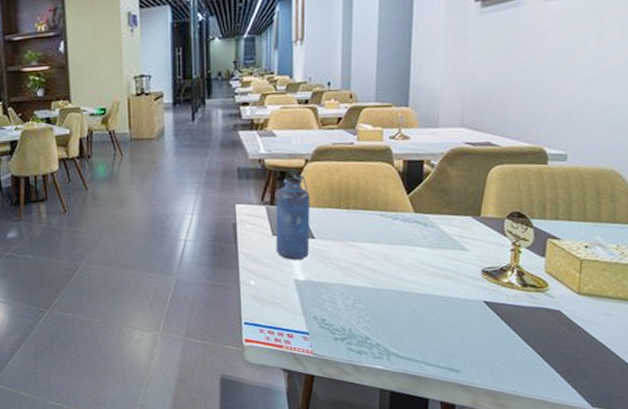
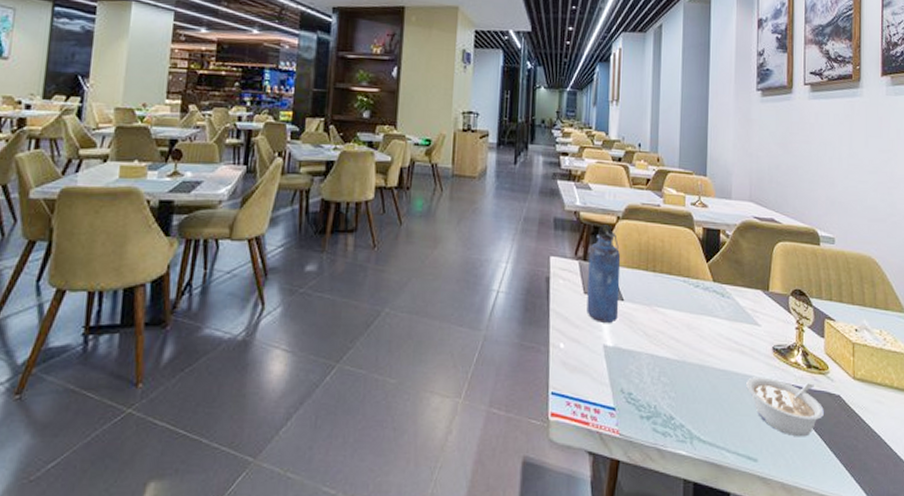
legume: none [450,298,541,350] -> present [746,377,825,437]

